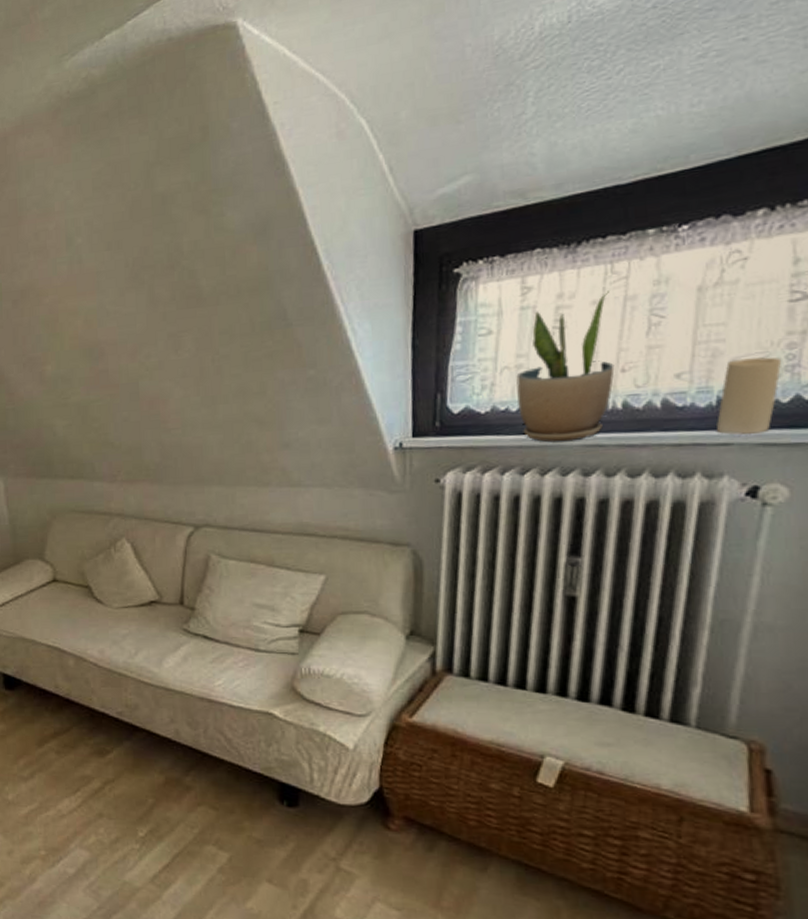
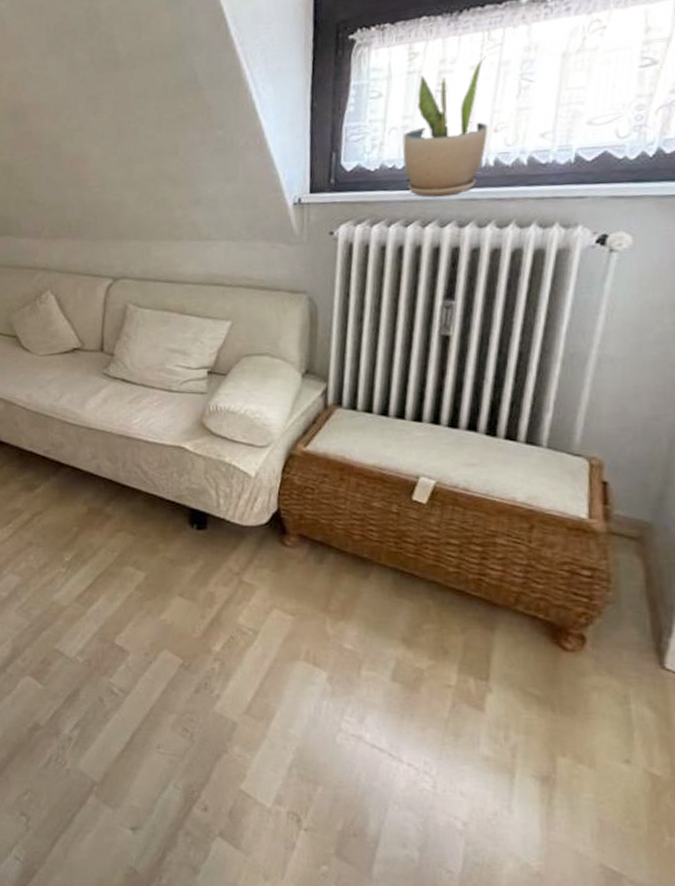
candle: present [717,357,782,435] -> none [574,118,632,189]

